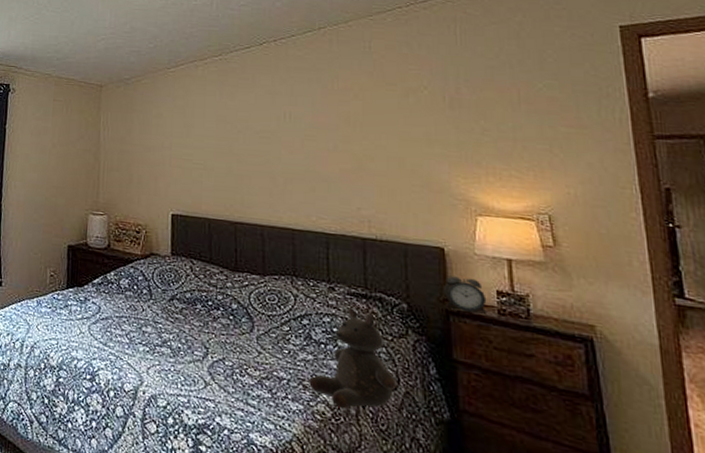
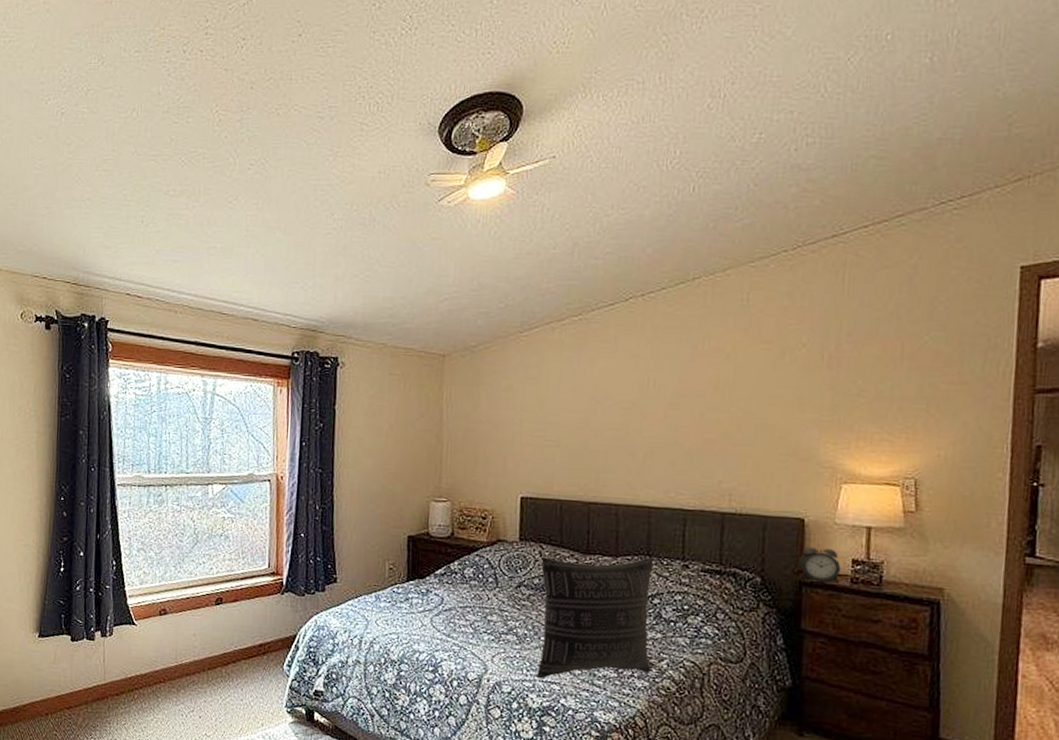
pillow: none [191,272,304,396] -> present [536,556,654,679]
stuffed bear: present [309,308,397,409] -> none [655,584,743,683]

